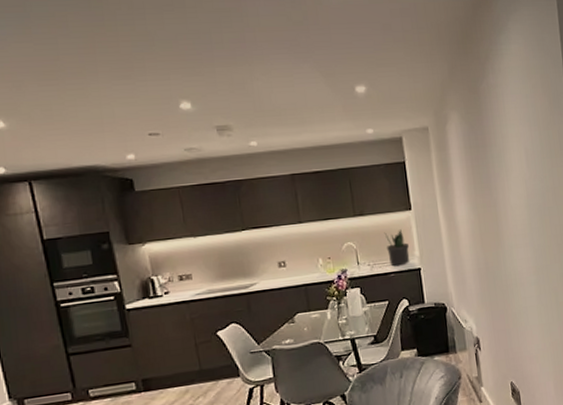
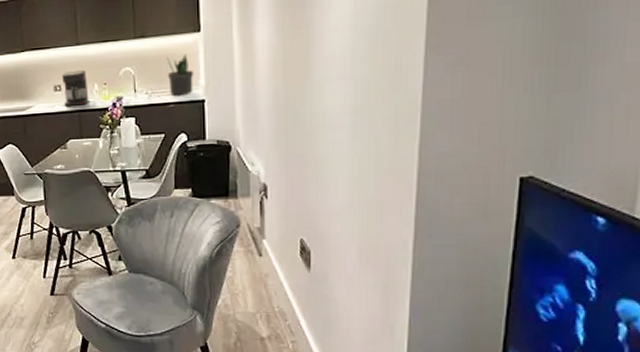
coffee maker: none [286,245,315,282] -> present [62,69,89,106]

